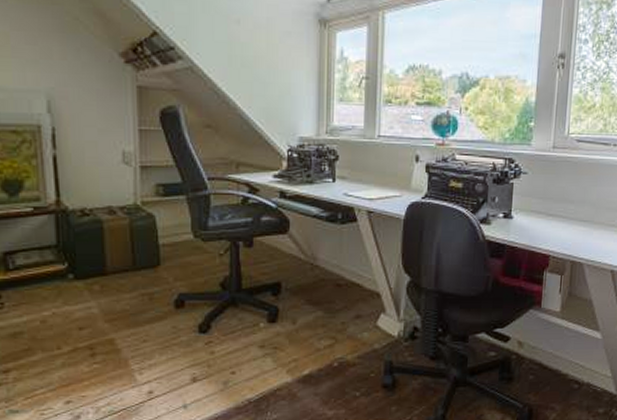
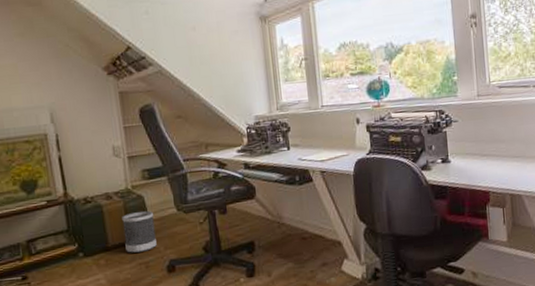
wastebasket: none [126,232,165,281] -> present [122,210,157,253]

